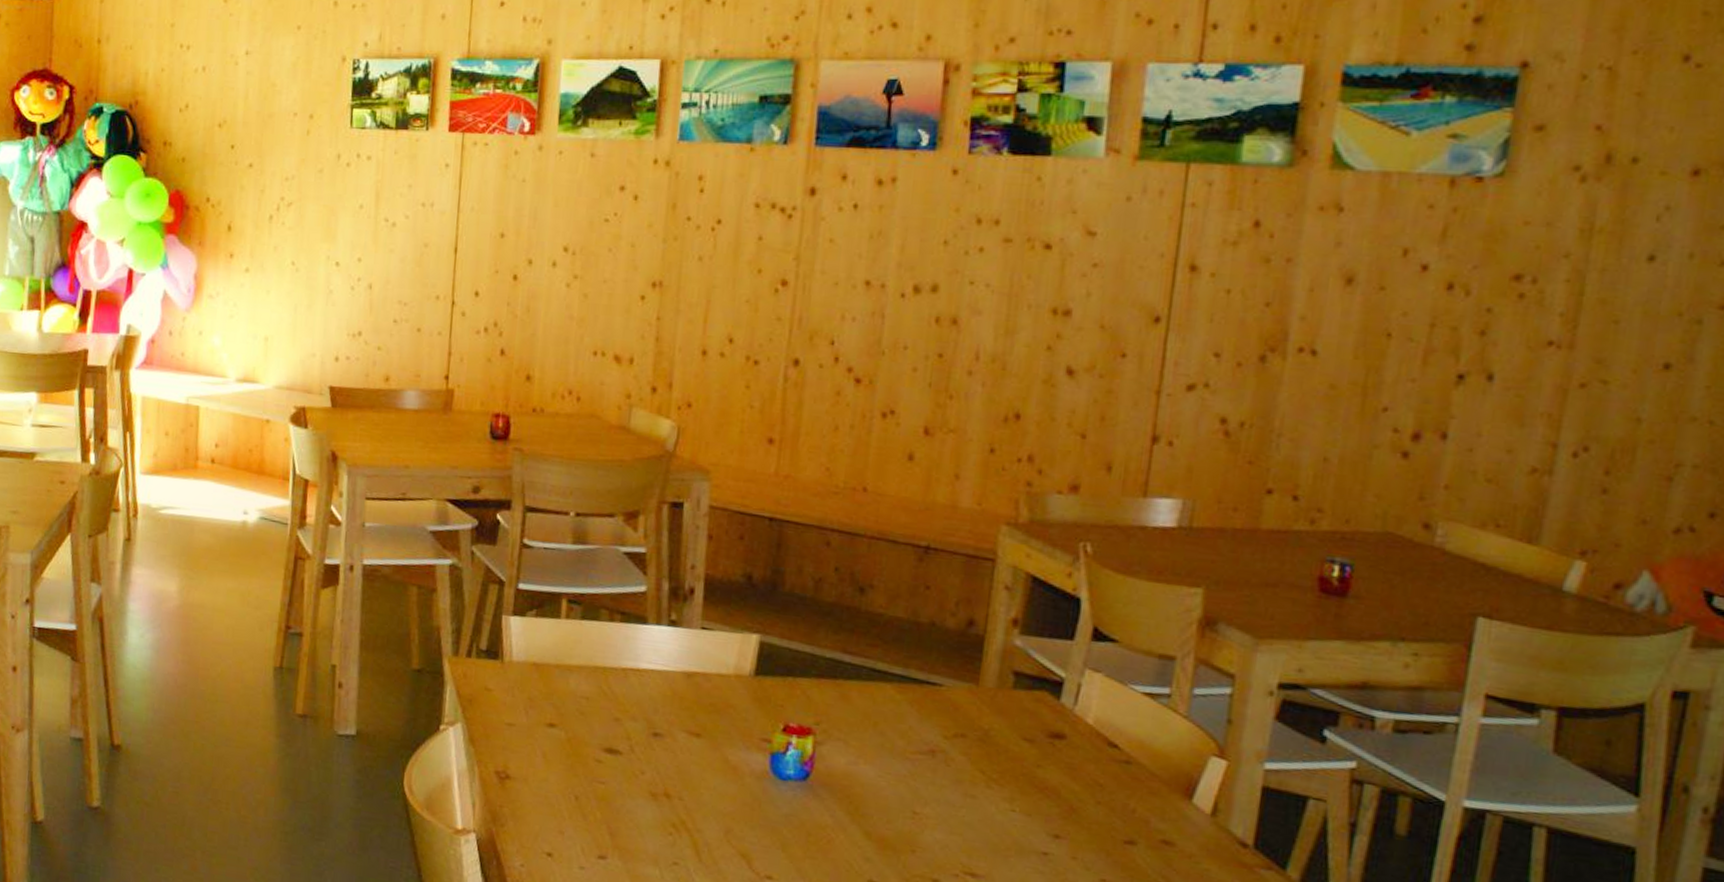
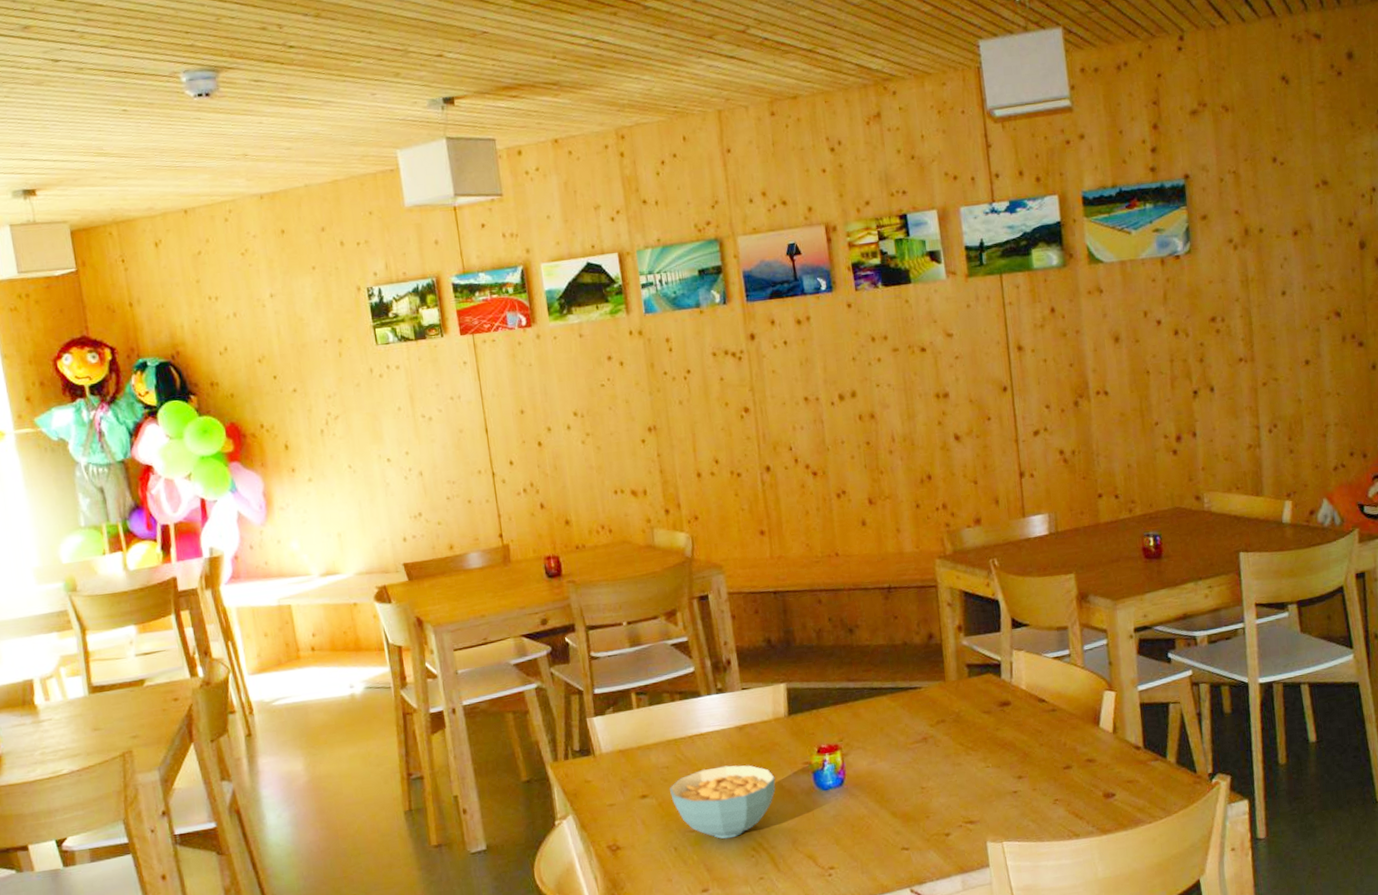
cereal bowl: none [584,712,720,805] -> present [670,765,776,839]

